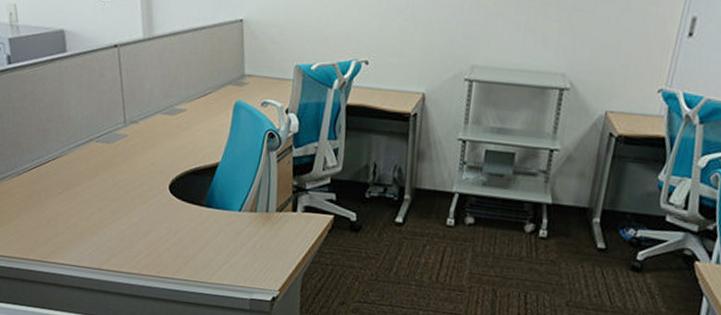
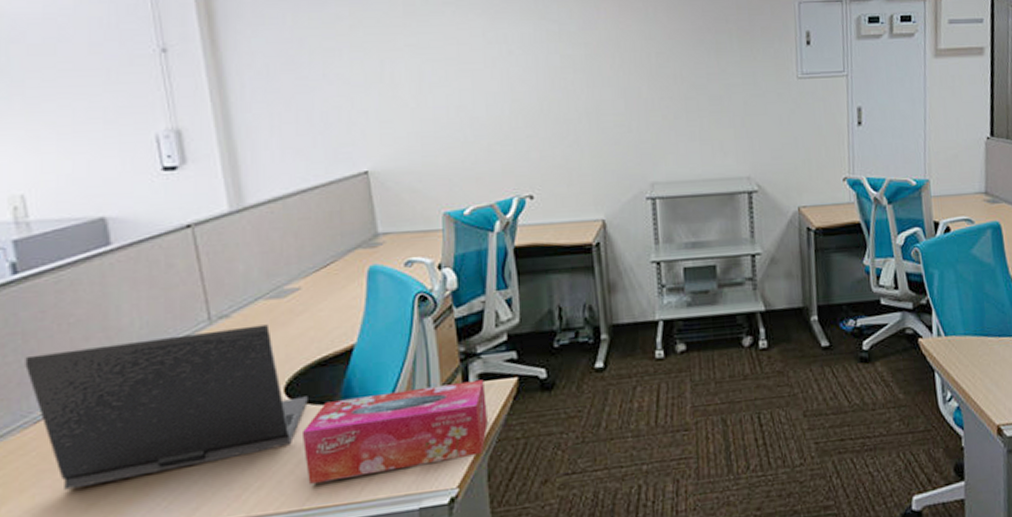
laptop: none [14,126,184,230] -> present [25,324,308,490]
tissue box: none [177,203,308,270] -> present [301,379,488,484]

